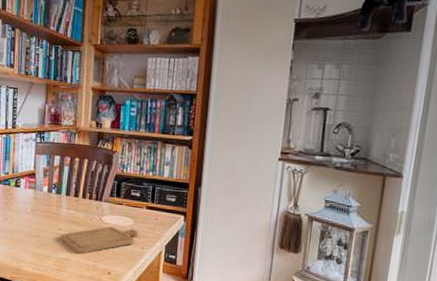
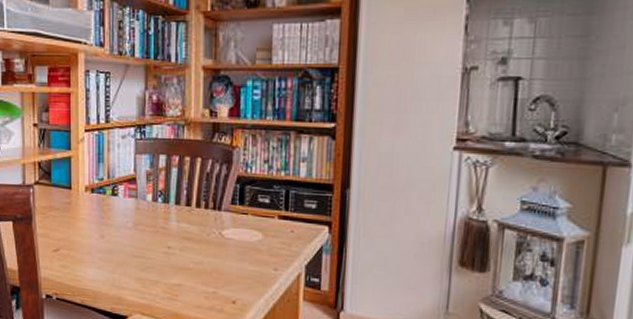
chopping board: present [59,226,139,254] -> none [169,242,270,278]

